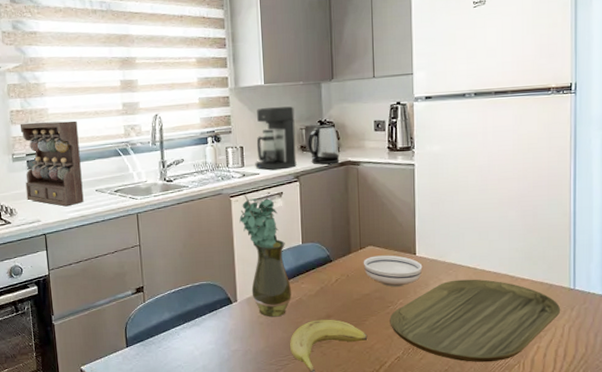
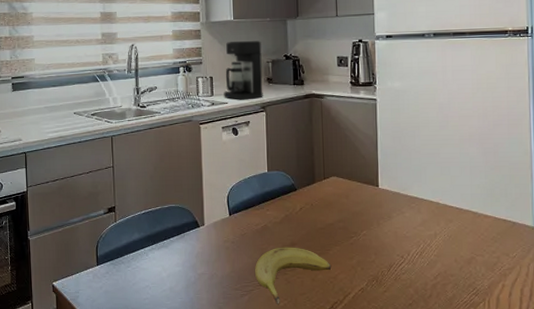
spice rack: present [19,120,84,207] -> none [7,48,63,127]
vase: present [239,194,292,317] -> none [208,122,258,242]
kettle: present [308,124,340,165] -> none [274,58,304,97]
bowl: present [363,255,423,287] -> none [327,186,385,218]
placemat: present [390,279,560,363] -> none [353,213,524,299]

